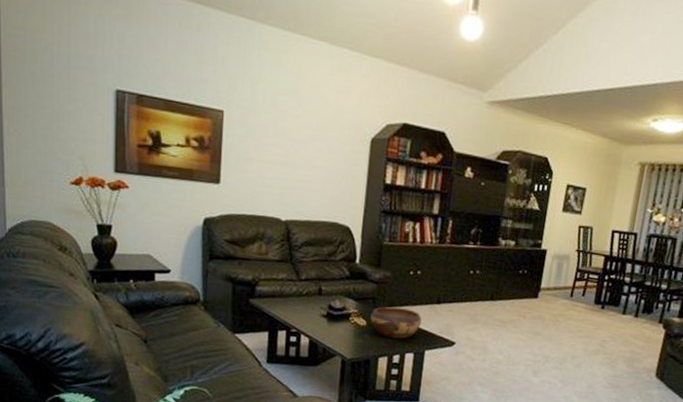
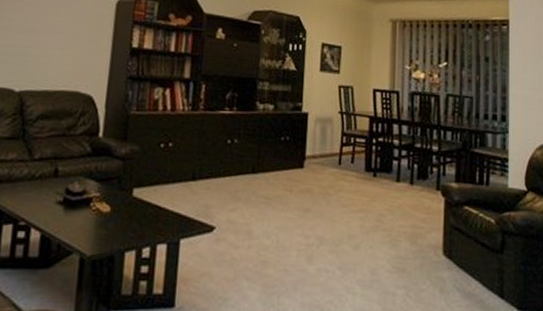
decorative bowl: present [370,306,422,340] -> none [115,187,176,228]

